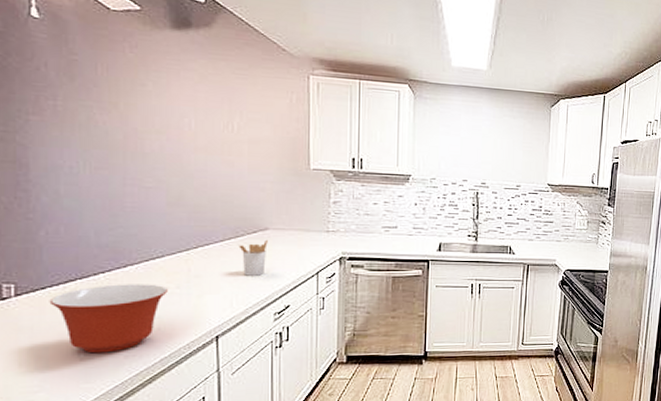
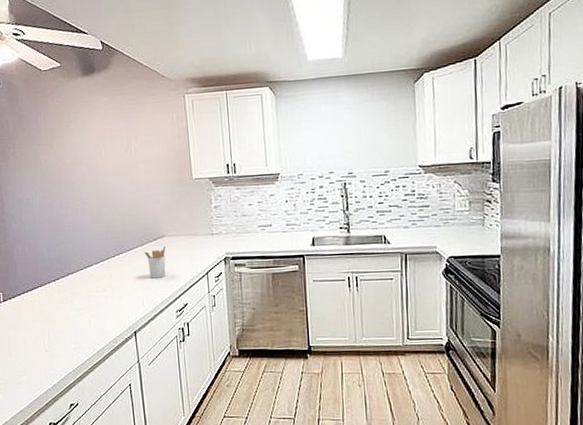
mixing bowl: present [49,284,168,354] -> none [23,288,97,346]

